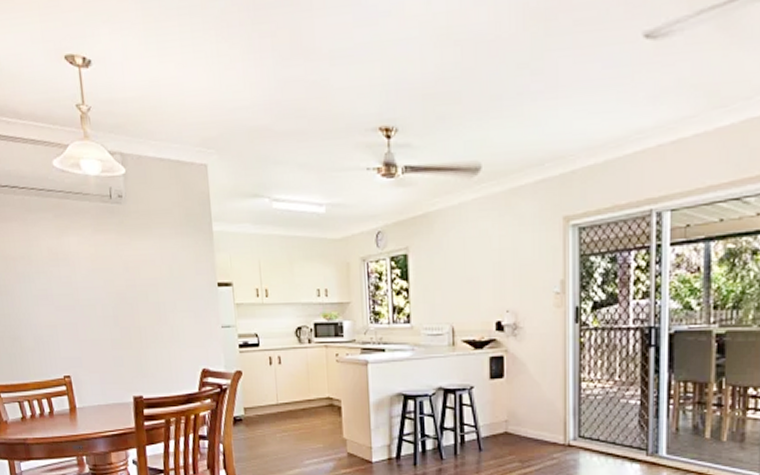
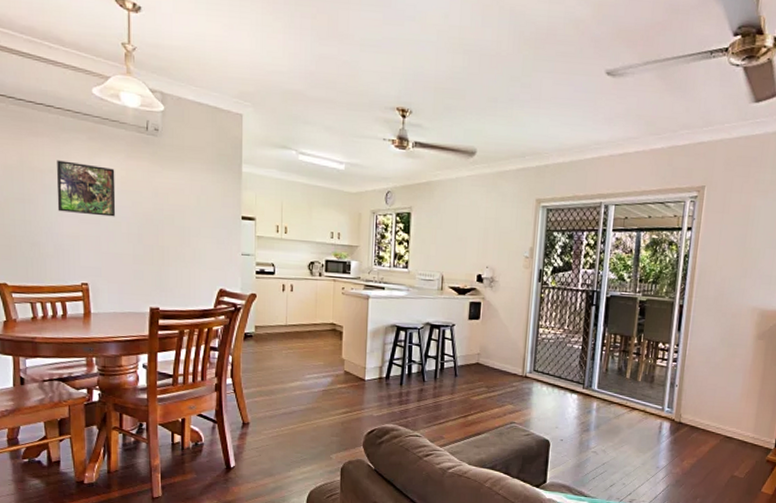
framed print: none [27,244,89,301] -> present [56,160,116,217]

